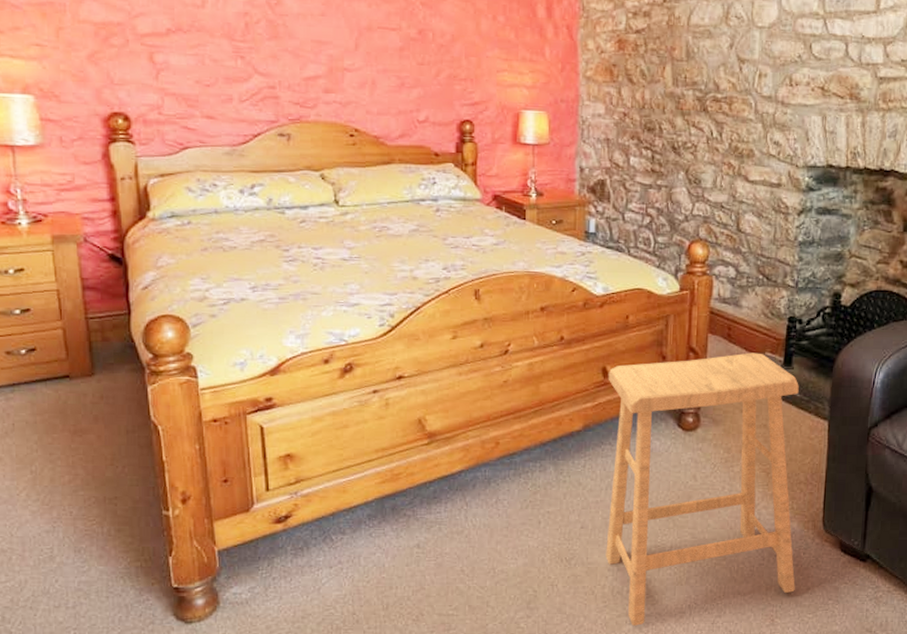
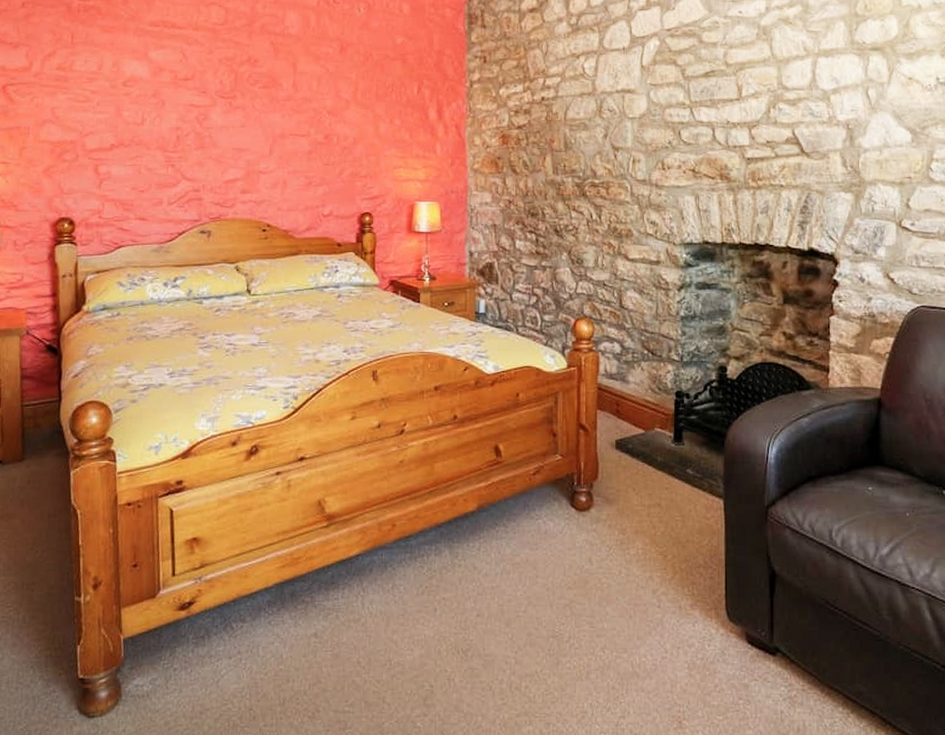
stool: present [606,352,799,627] -> none [500,428,702,728]

